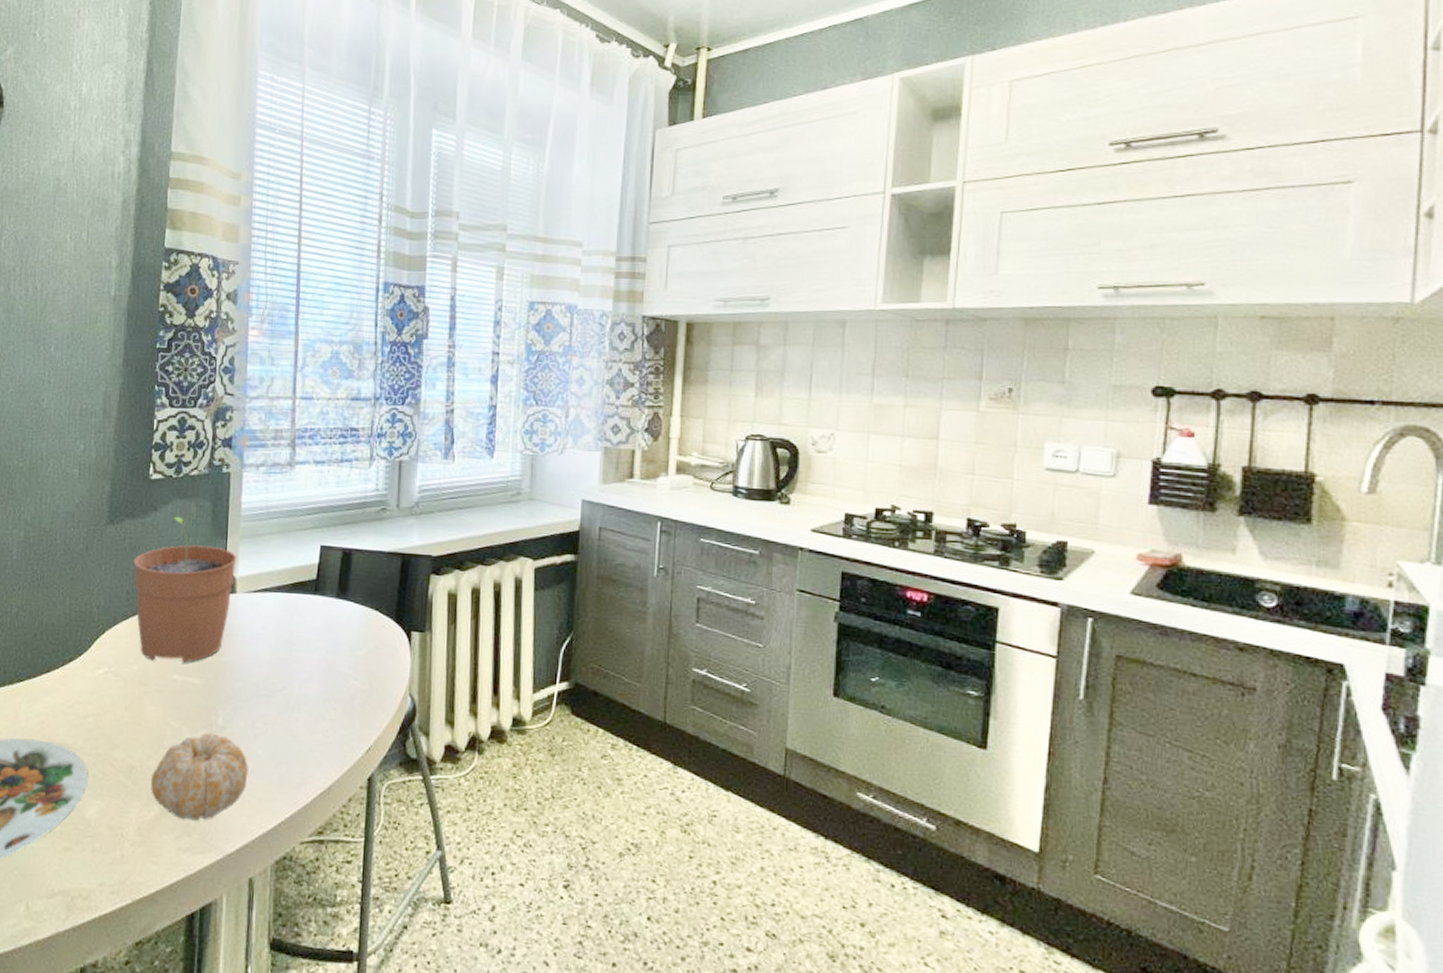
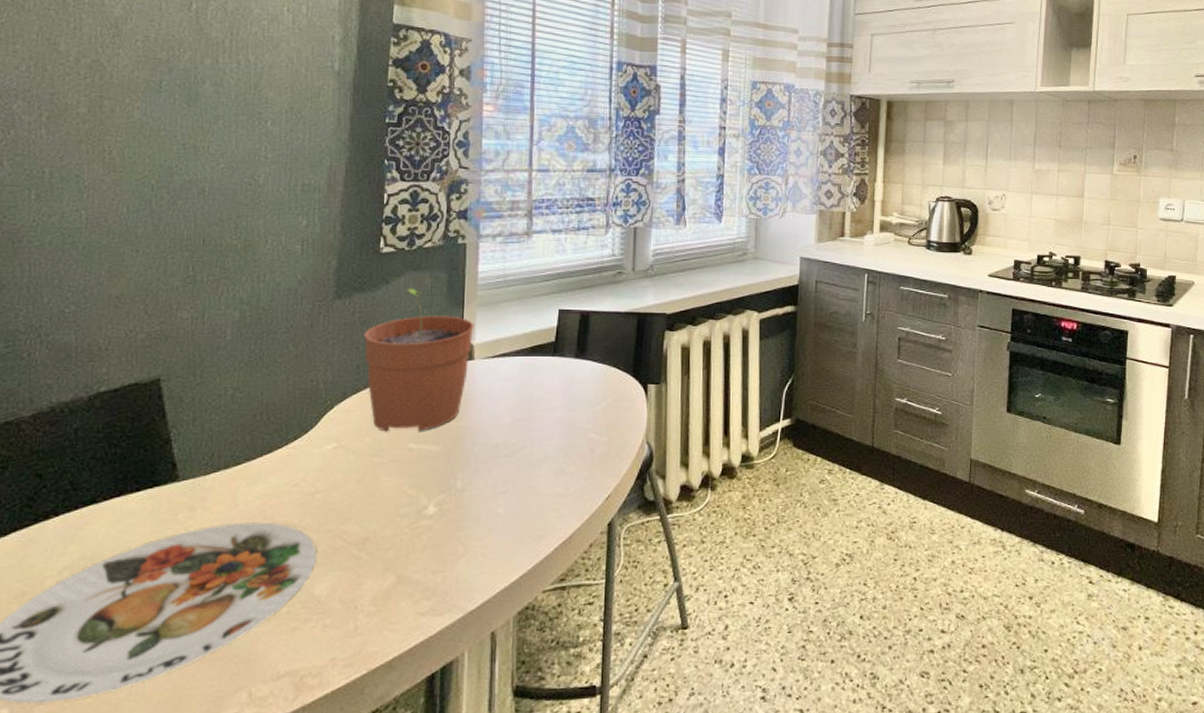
fruit: present [151,732,249,821] -> none [386,496,489,585]

